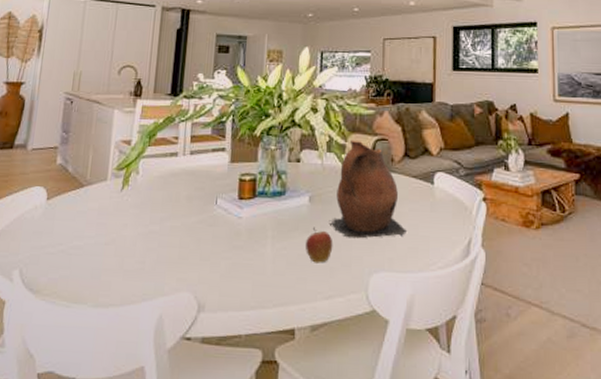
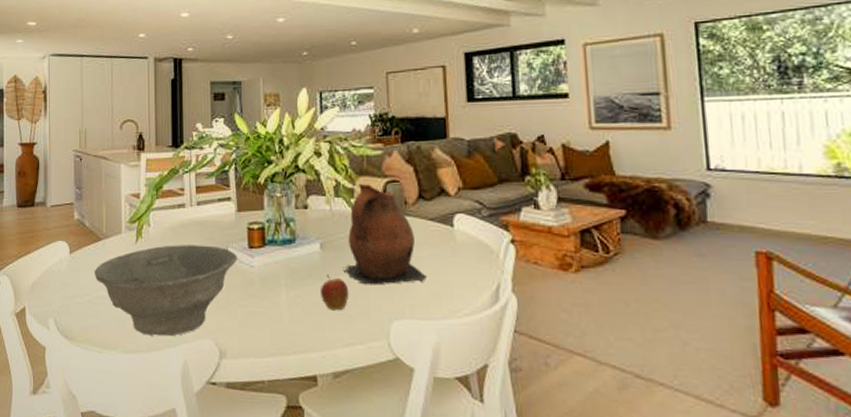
bowl: none [71,194,226,289] -> present [94,245,237,337]

